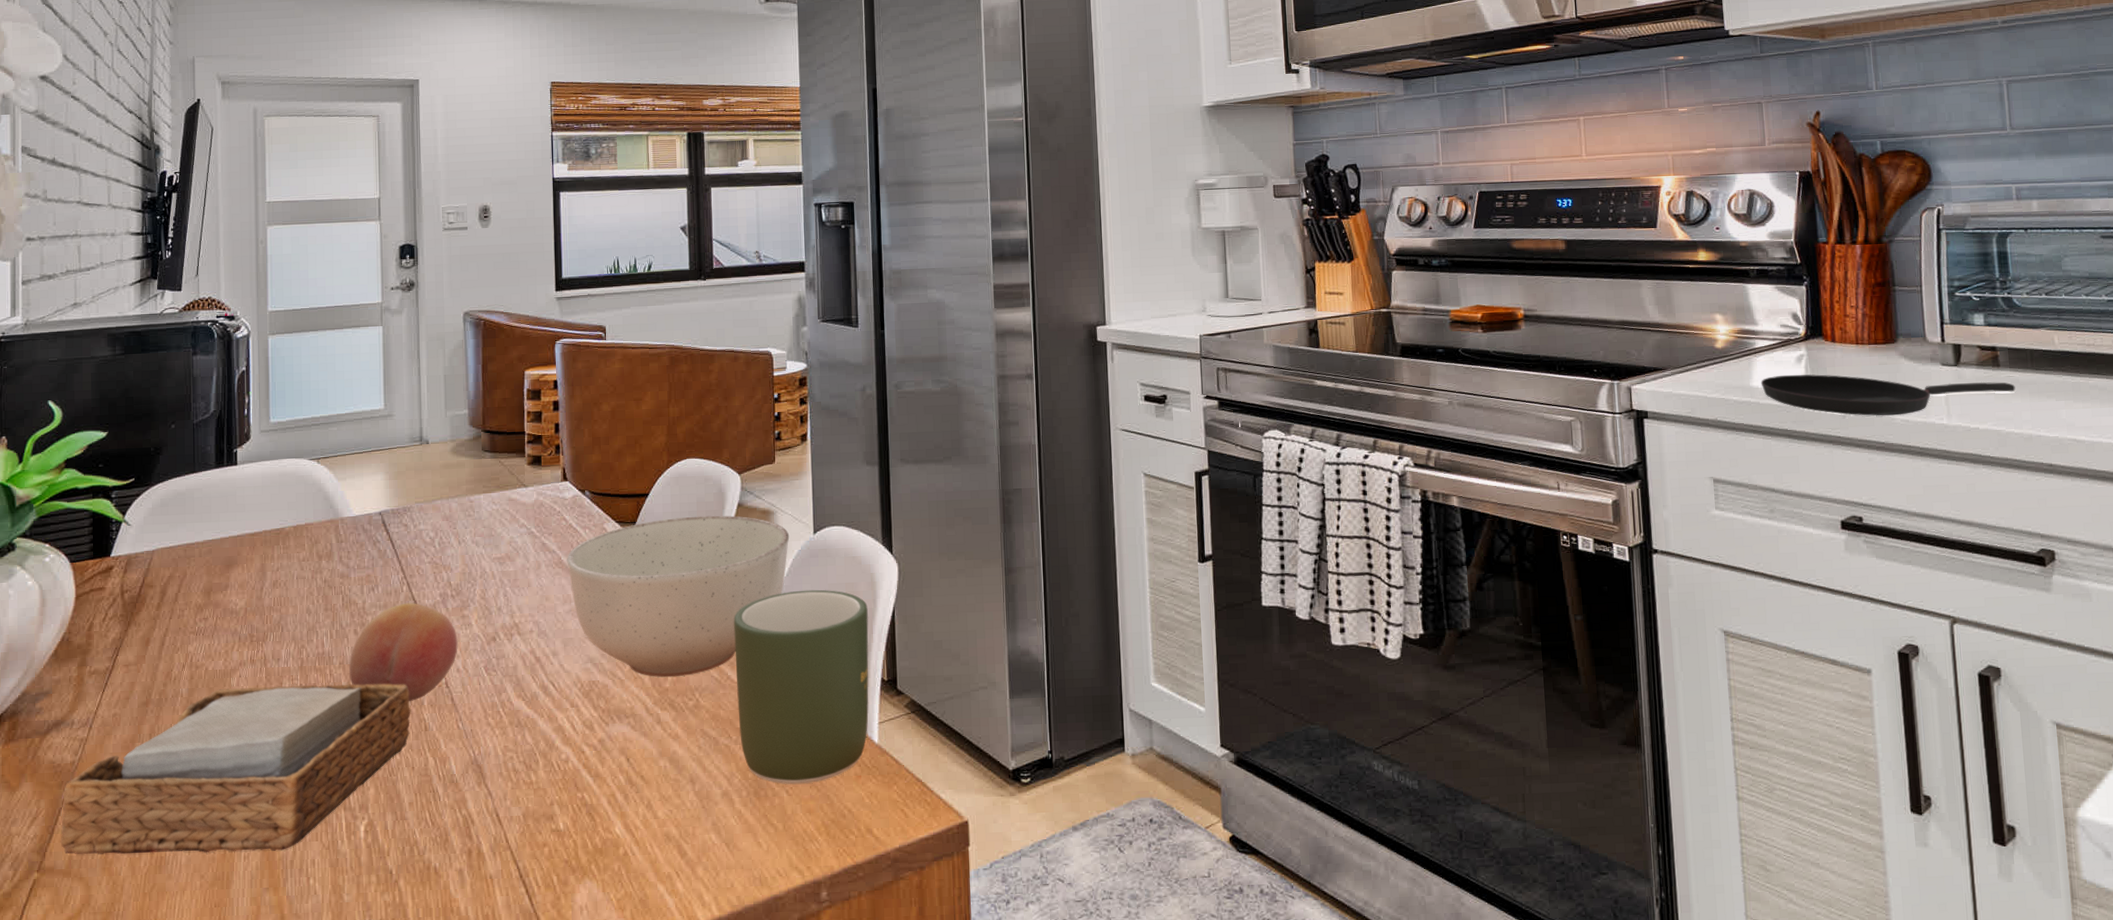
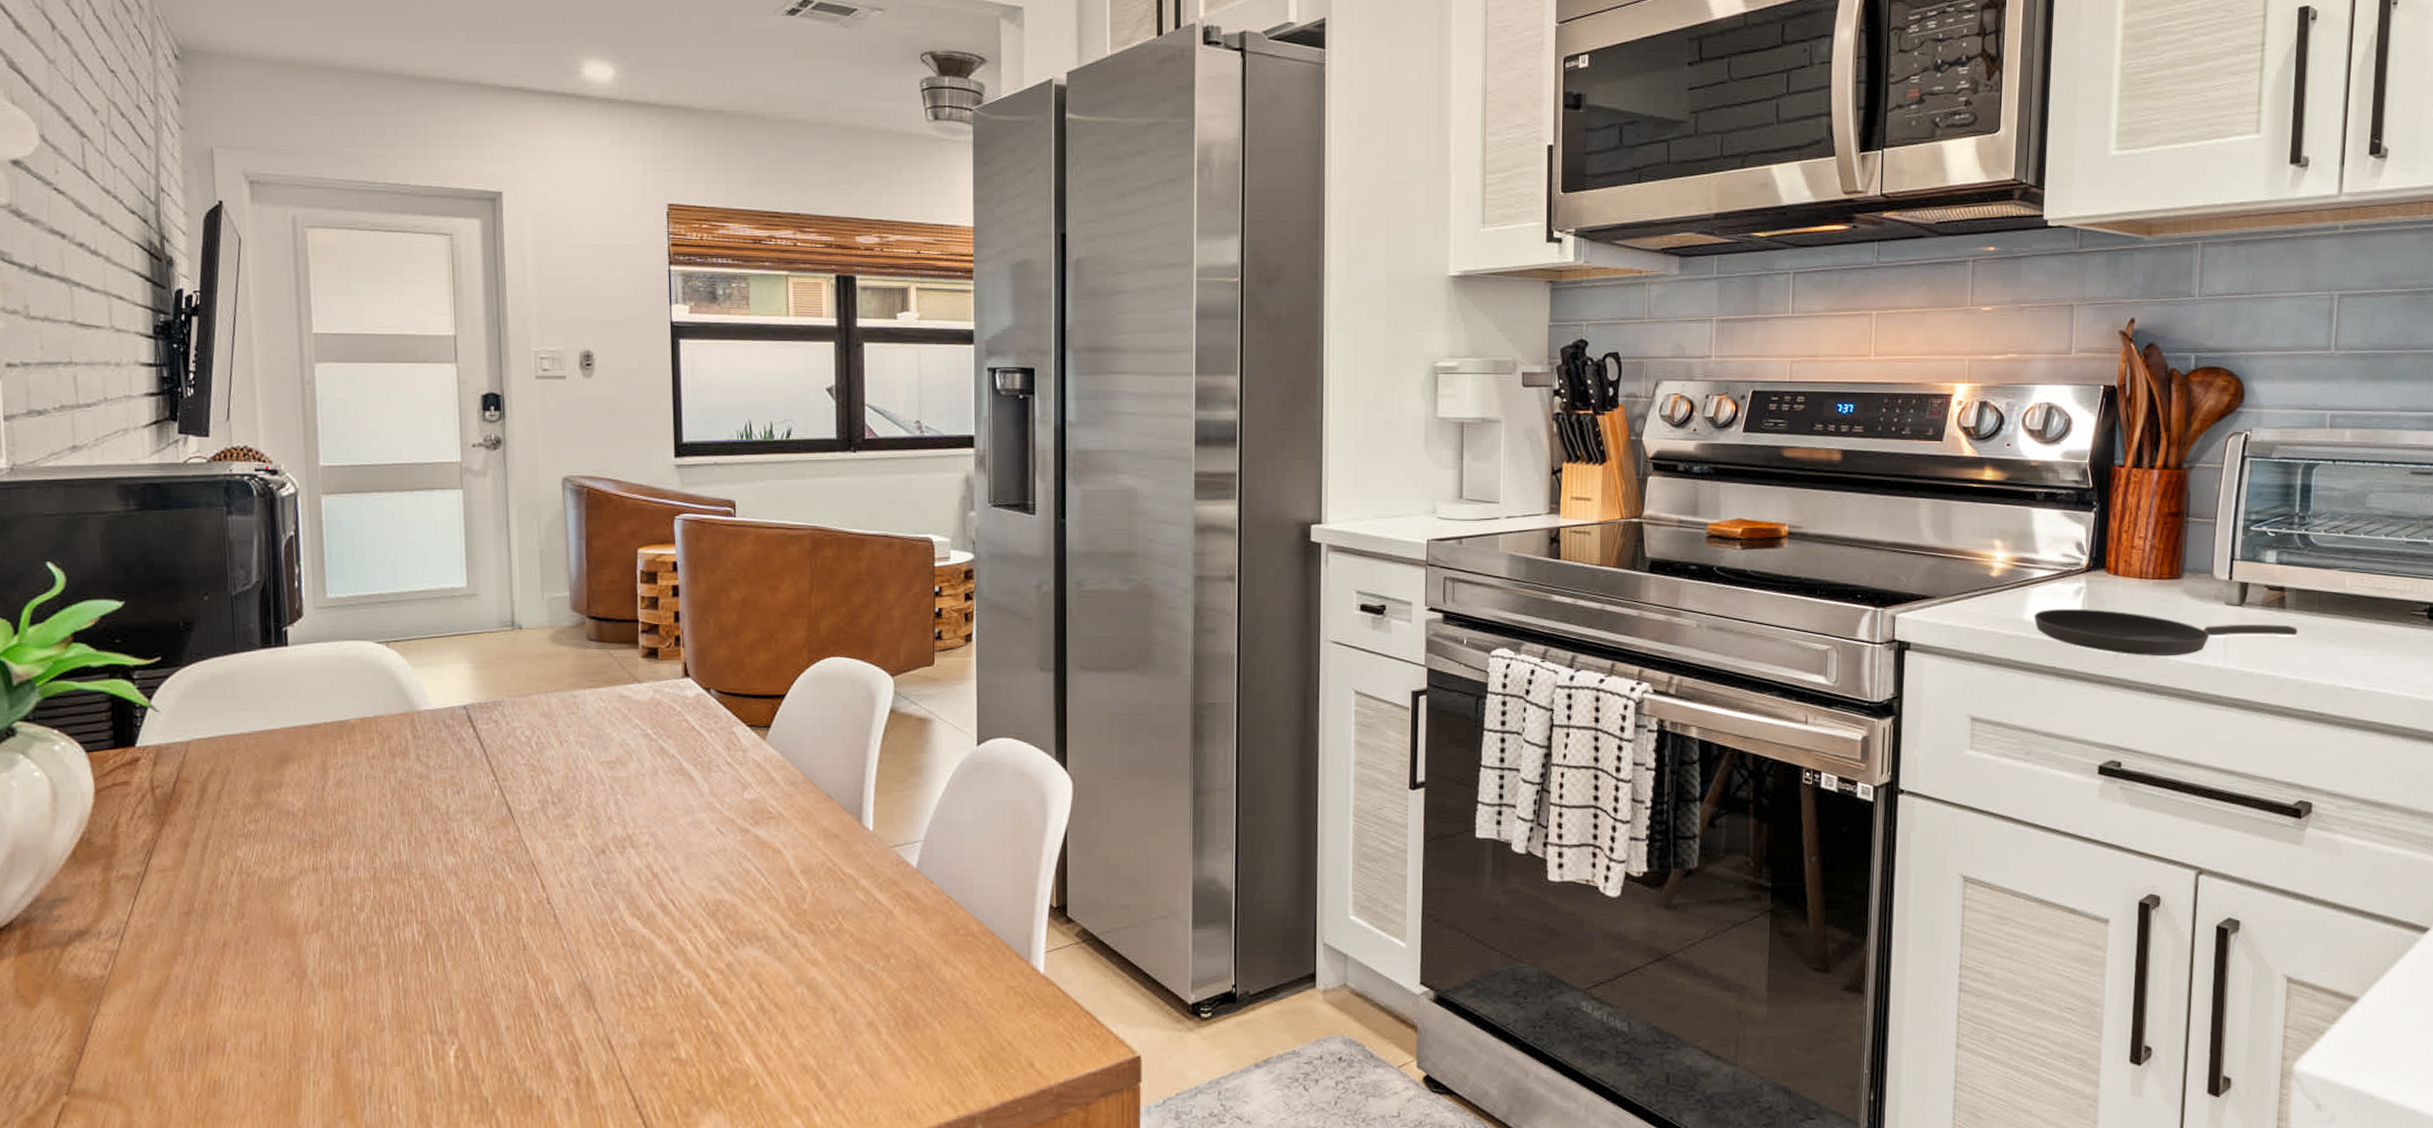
napkin holder: present [60,683,411,855] -> none [92,897,507,1078]
fruit: present [349,603,458,702] -> none [432,809,561,919]
bowl: present [567,515,790,678] -> none [689,722,950,898]
mug: present [734,589,869,785] -> none [883,807,1037,1016]

